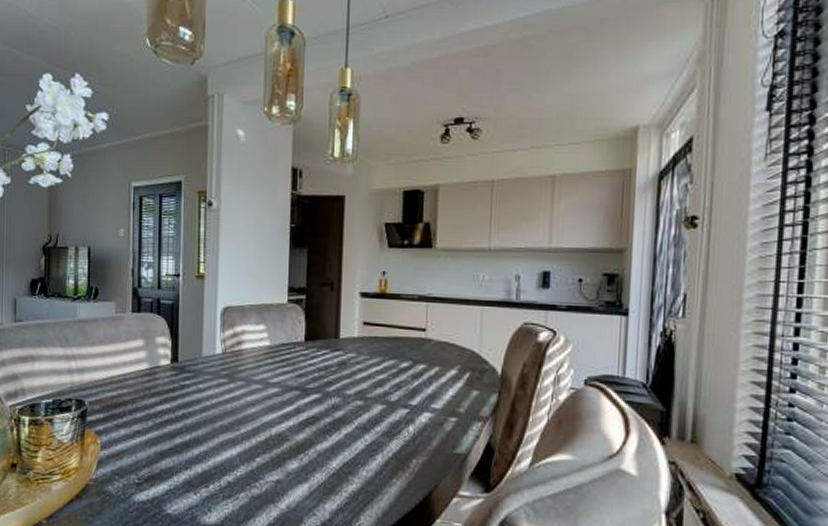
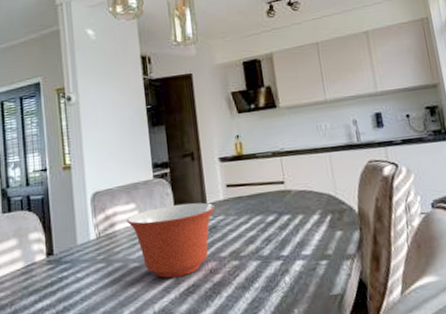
mixing bowl: none [254,333,348,406] -> present [126,202,216,278]

